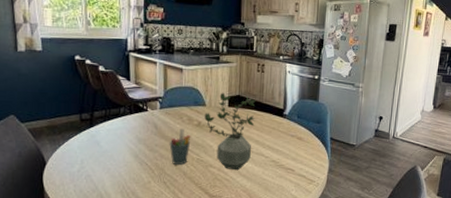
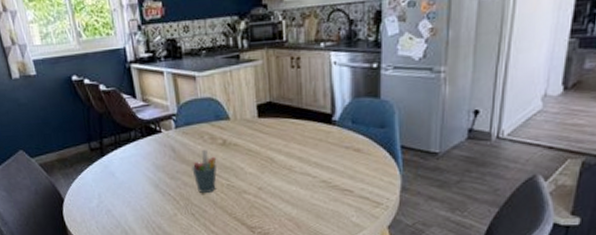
potted plant: present [204,92,256,171] -> none [229,100,295,196]

